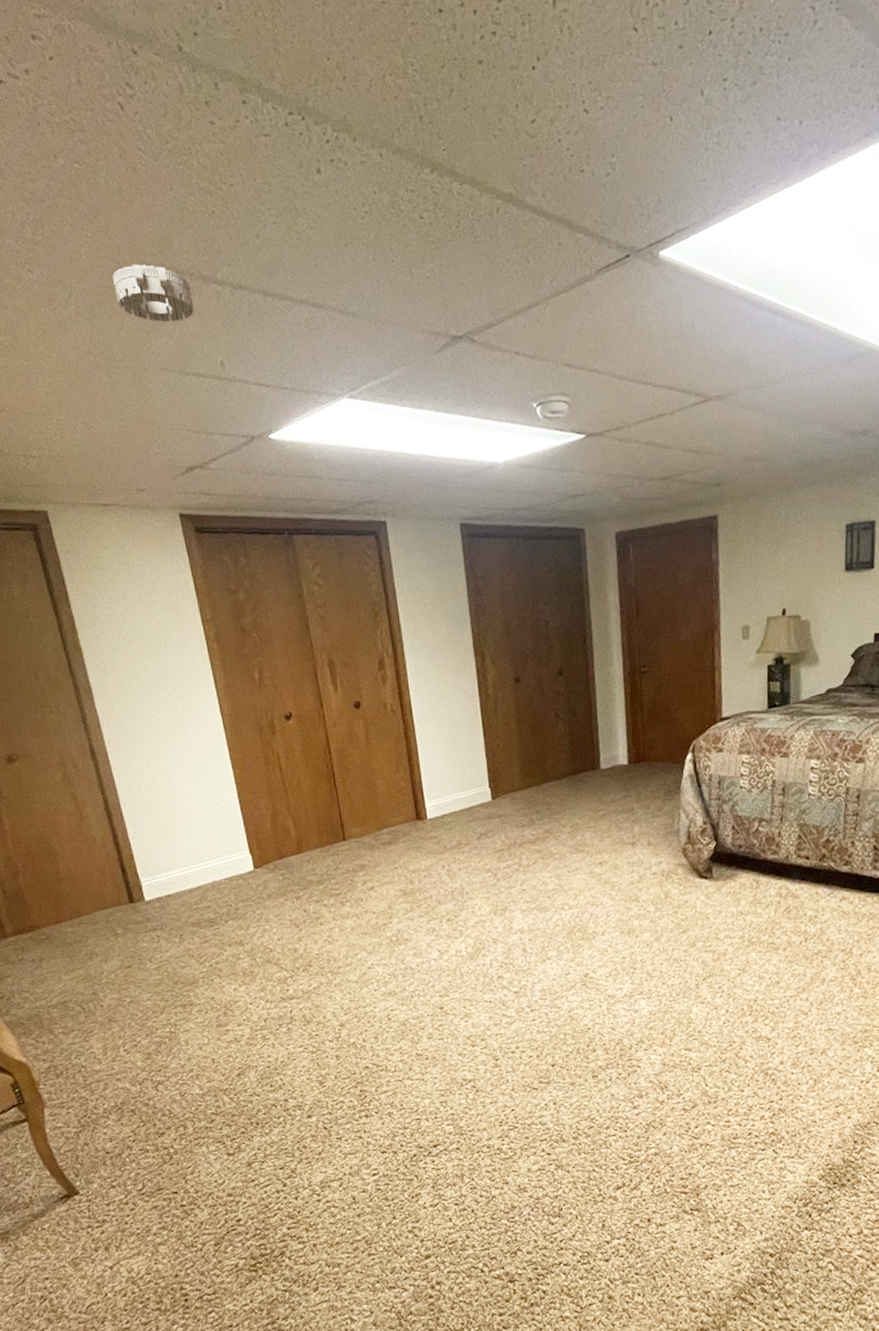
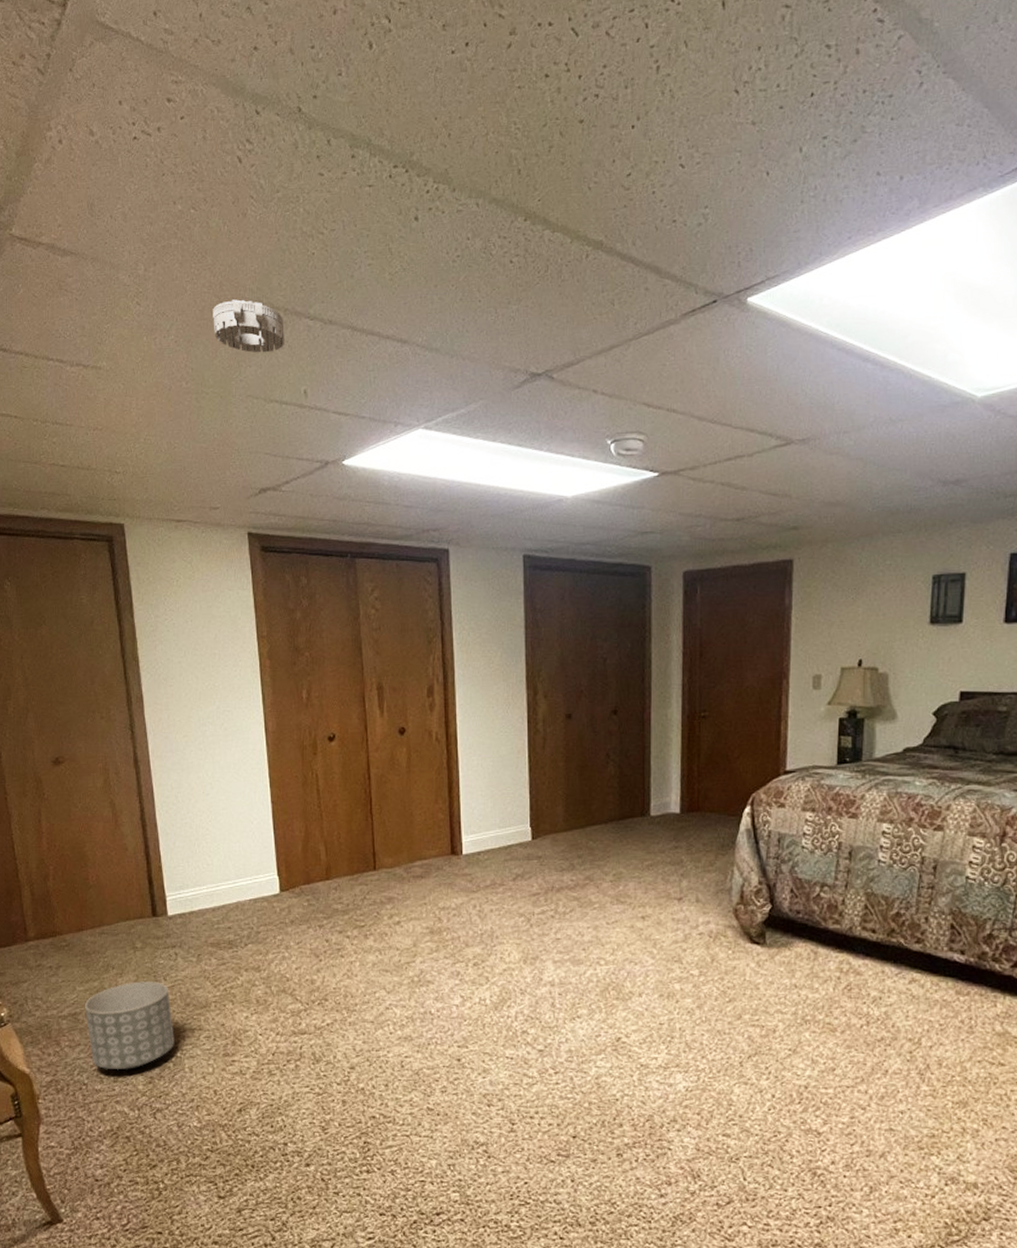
planter: none [72,964,168,1051] -> present [84,980,175,1071]

